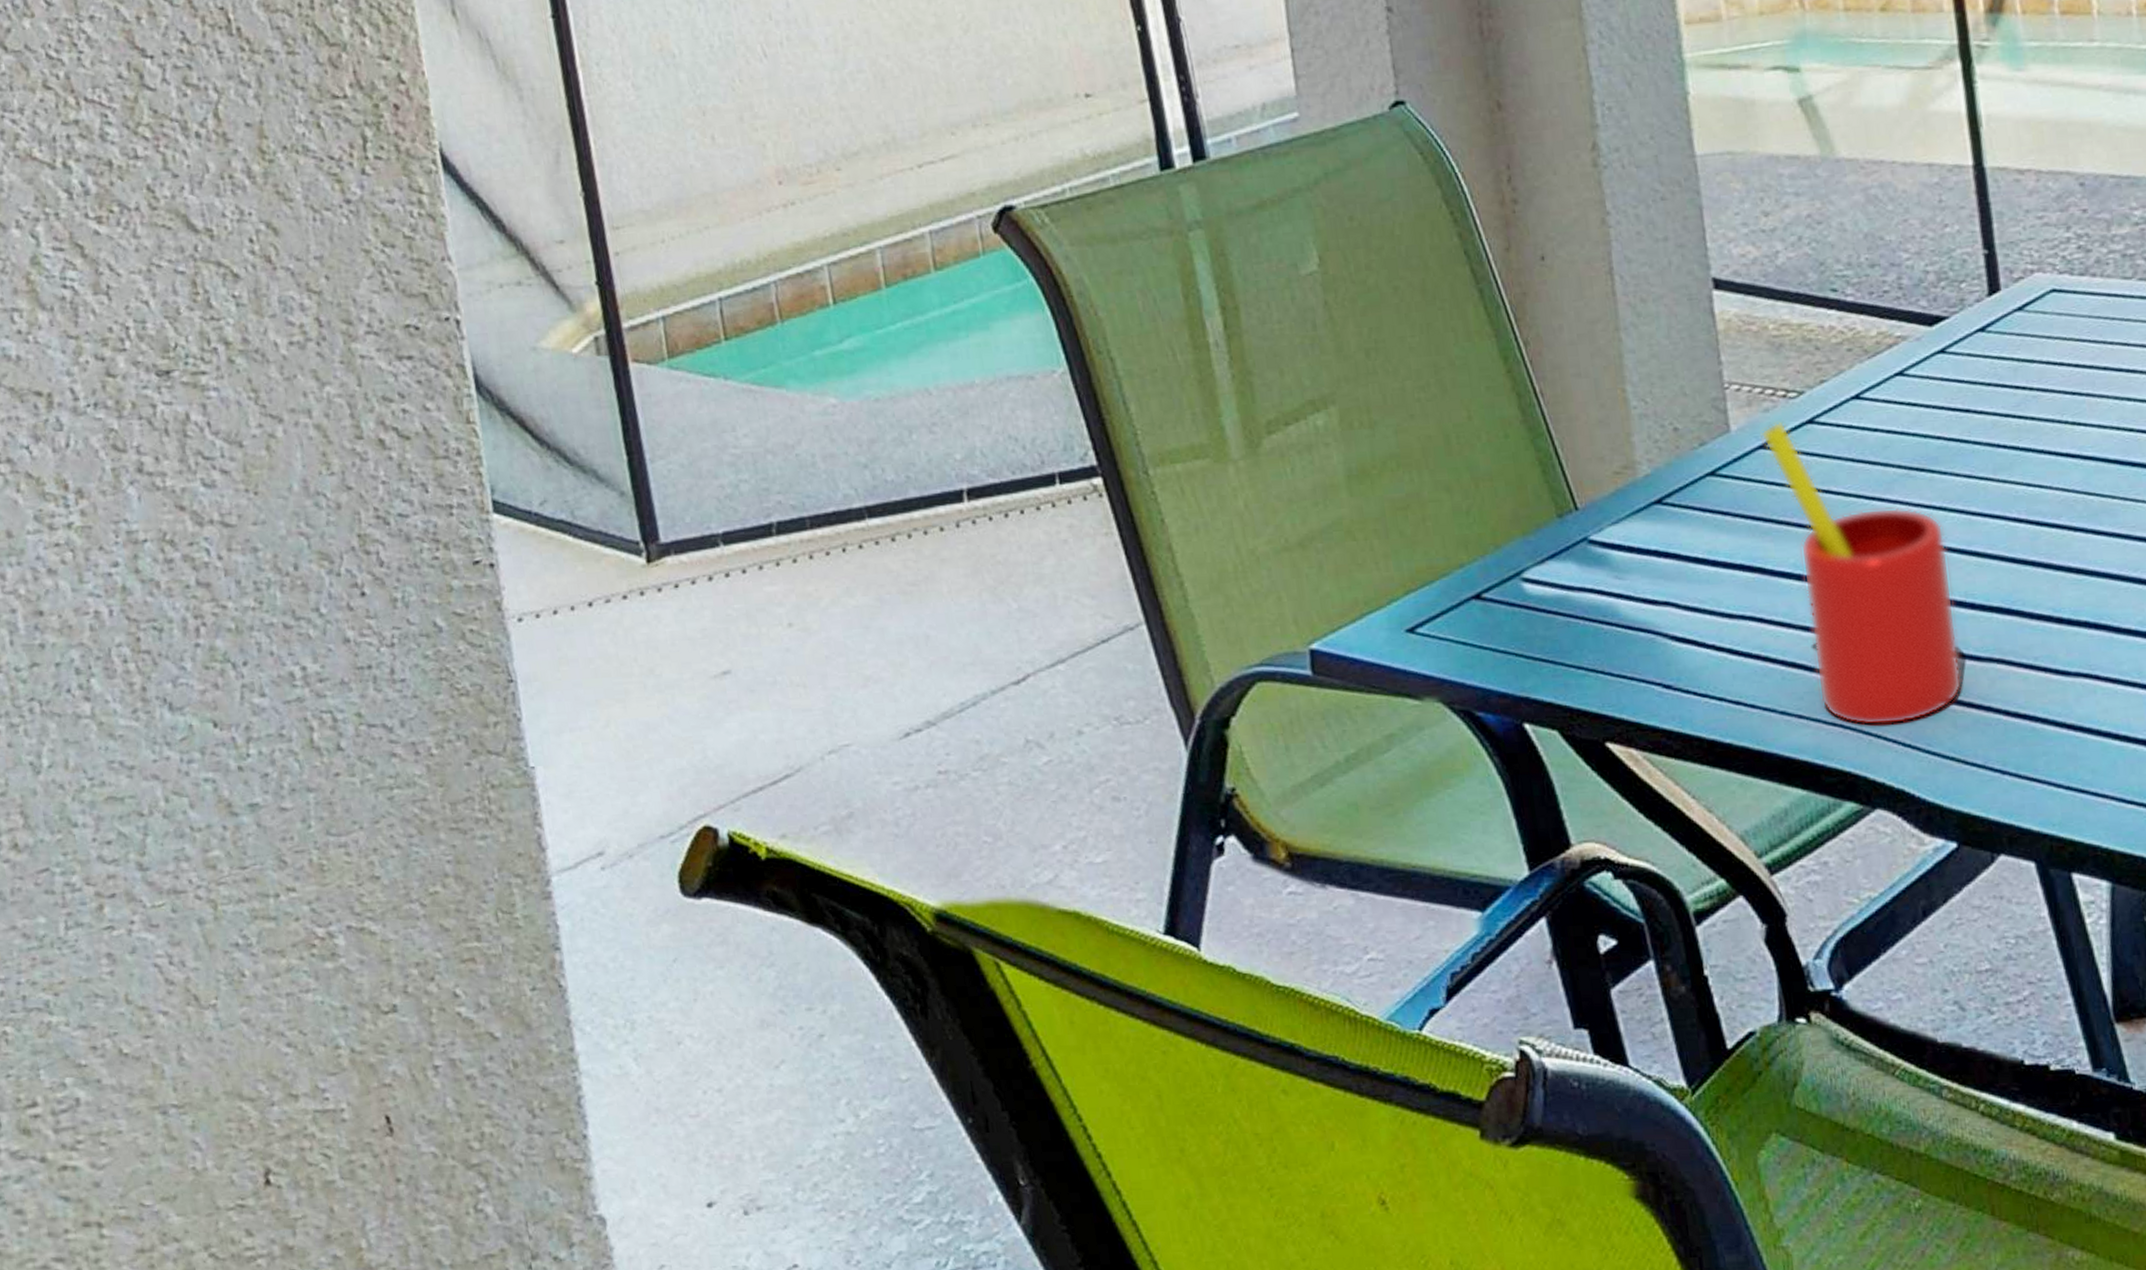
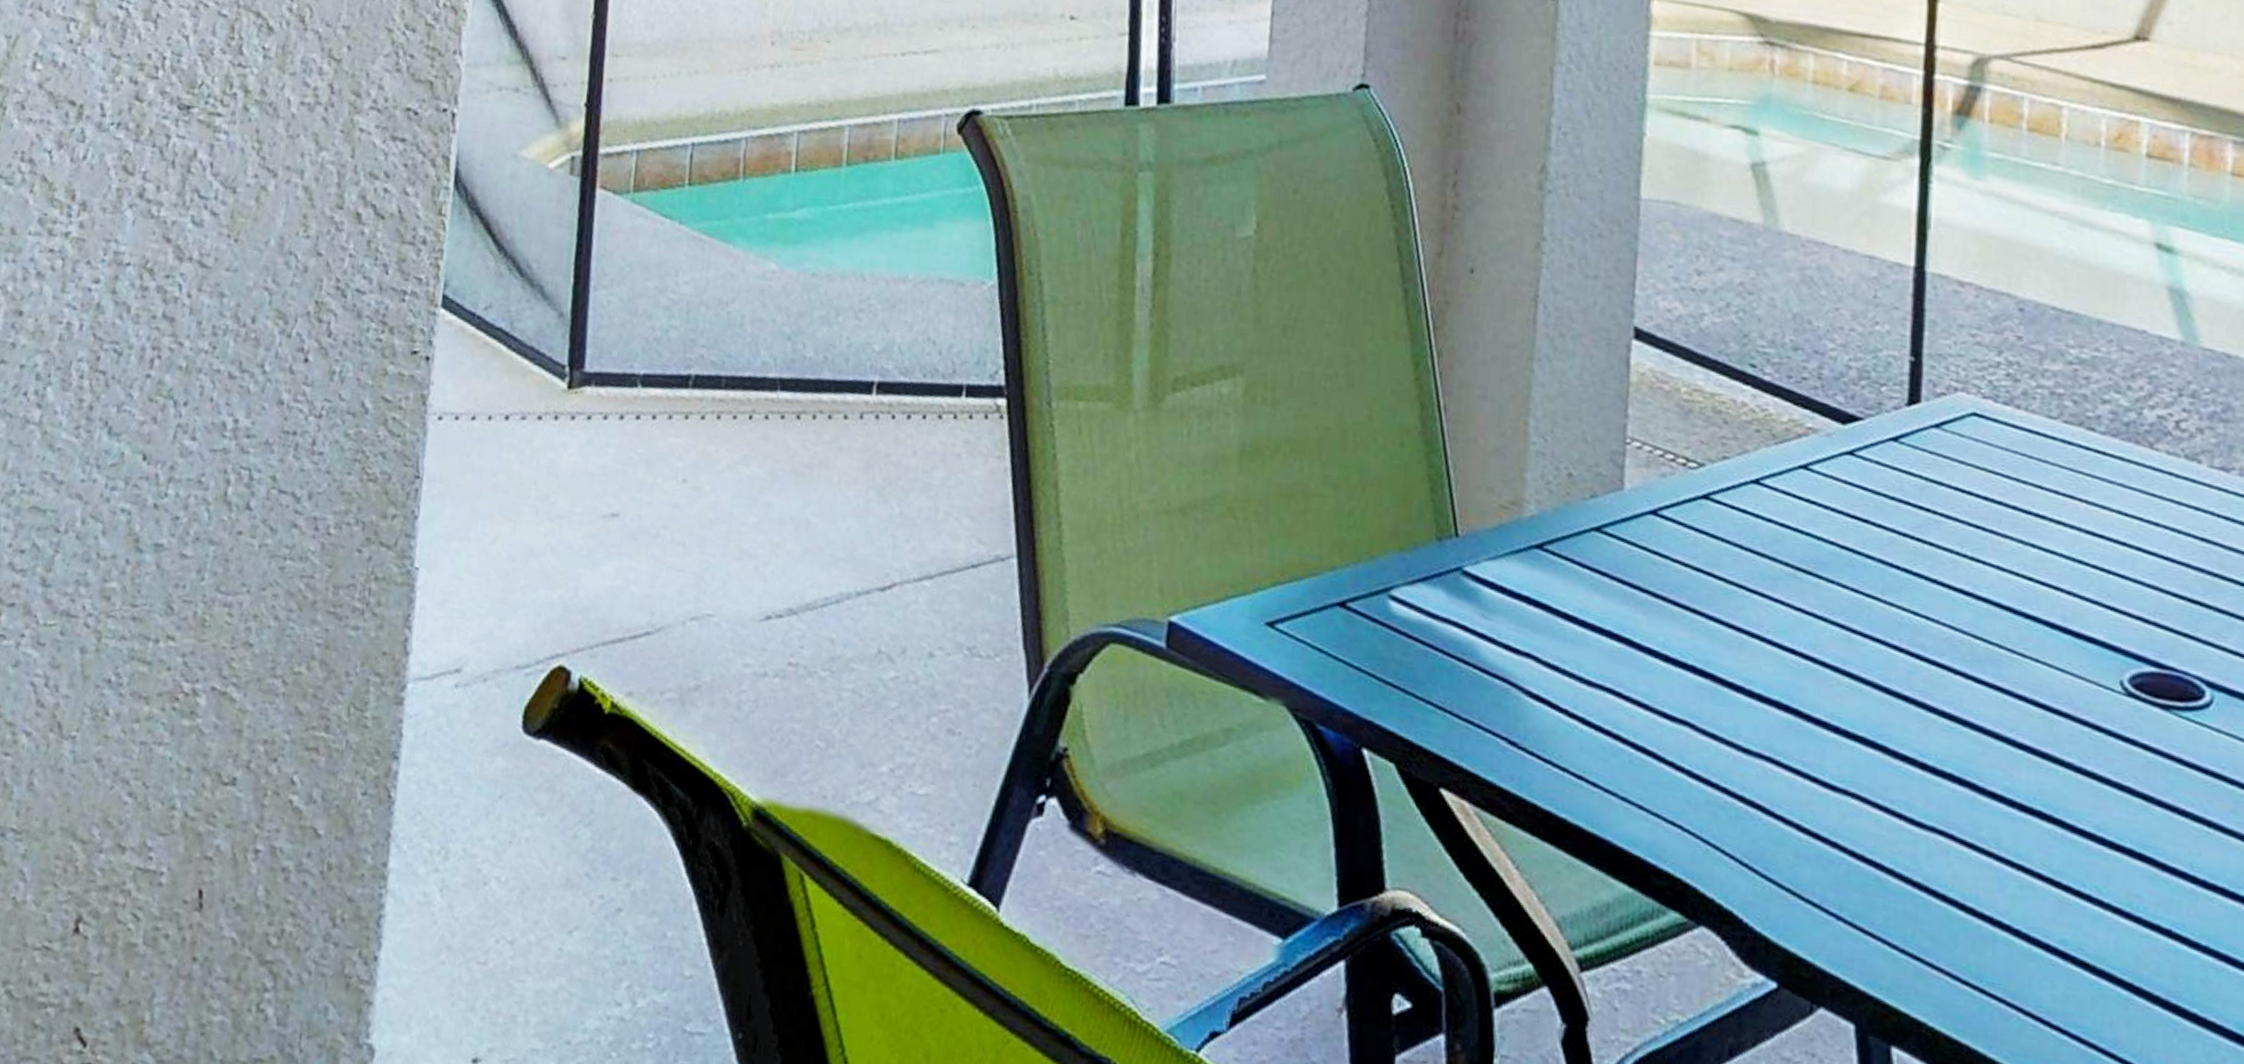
straw: present [1760,421,1963,726] -> none [1653,489,1821,840]

